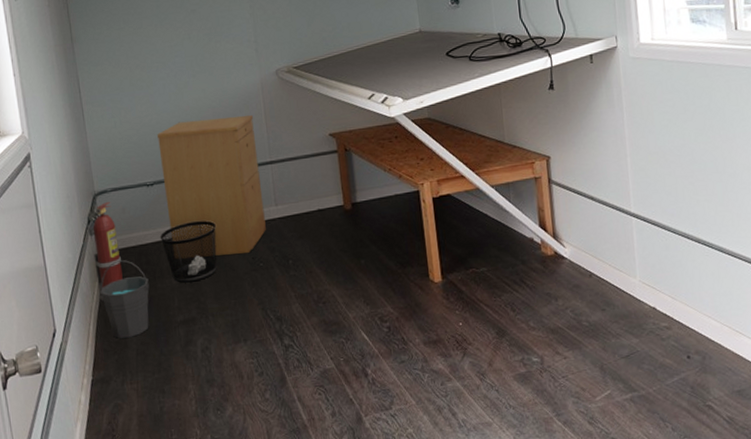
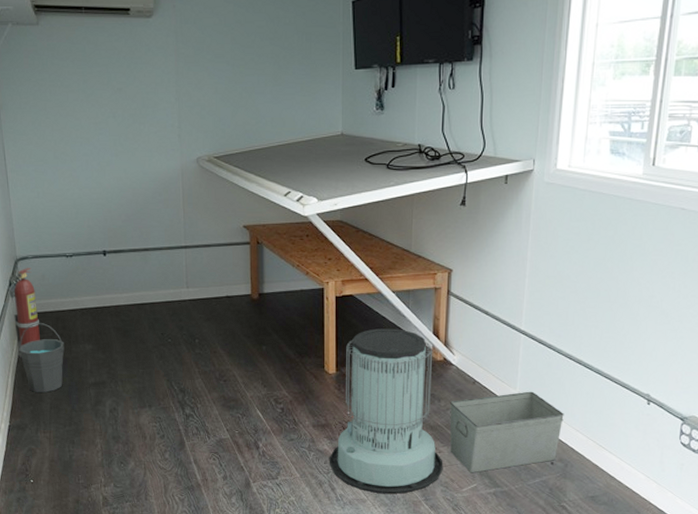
filing cabinet: present [157,115,266,259] -> none [78,199,176,330]
waste bin: present [160,220,217,283] -> none [76,294,129,350]
space heater: none [445,225,572,414] -> present [329,328,443,494]
storage bin: none [568,278,693,378] -> present [450,391,564,472]

